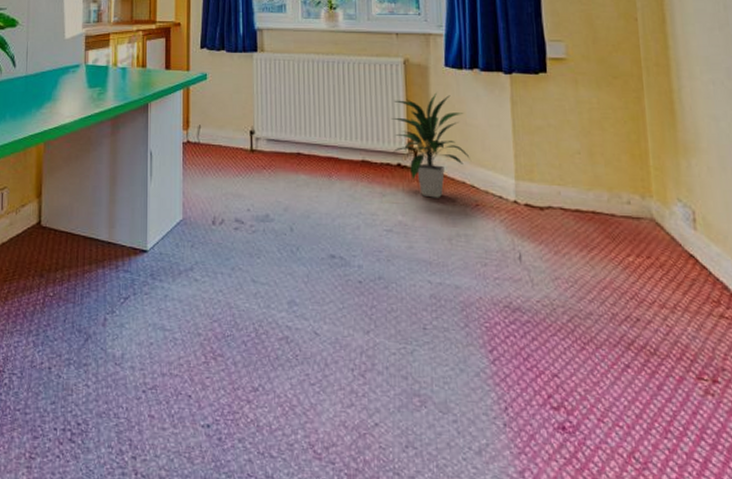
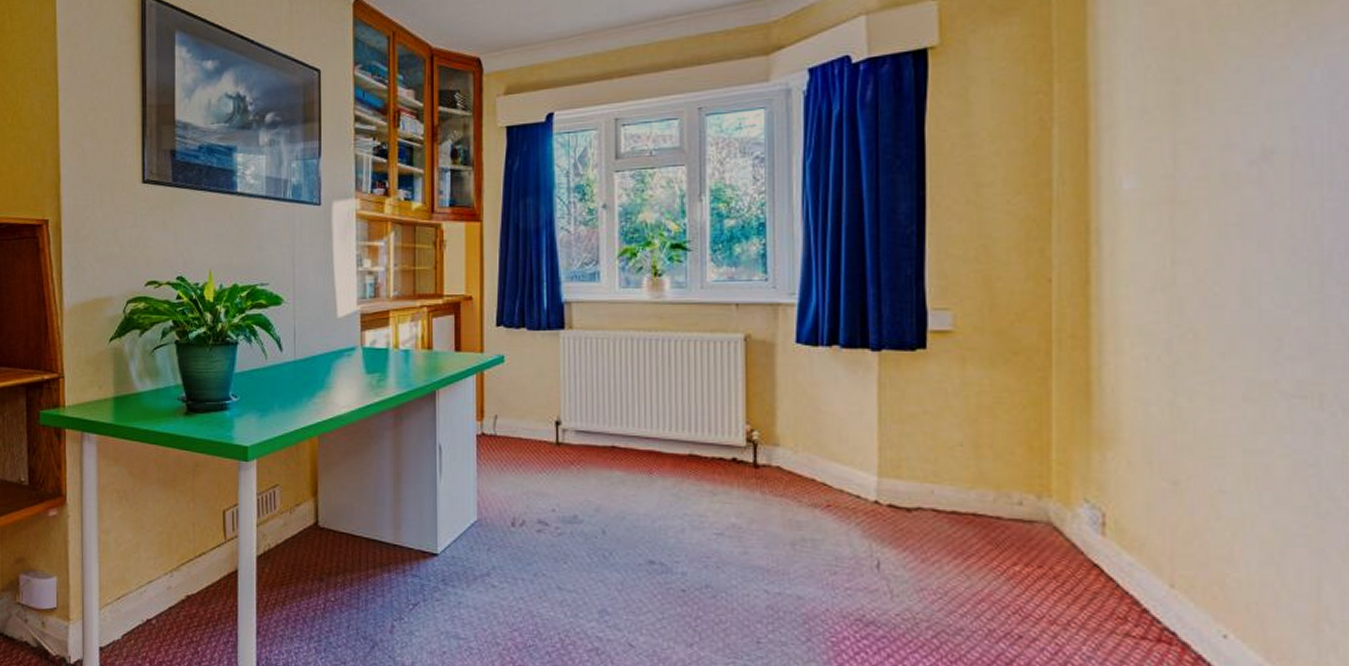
indoor plant: present [391,92,470,198] -> none [726,374,823,498]

